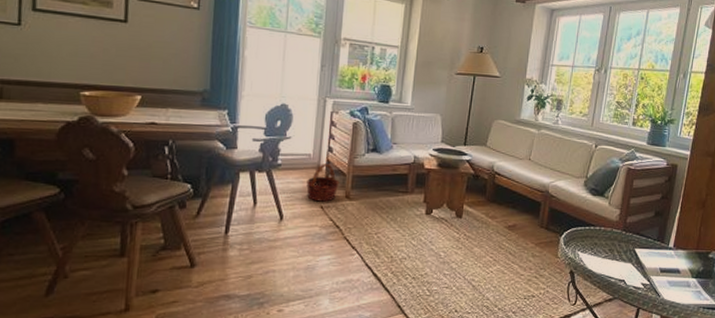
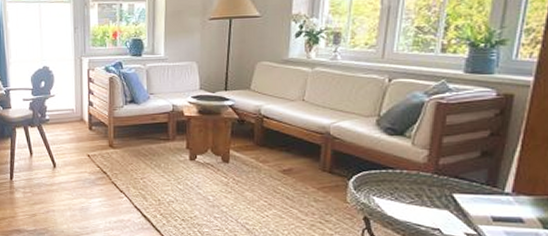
basket: present [306,164,339,202] -> none [73,117,102,151]

